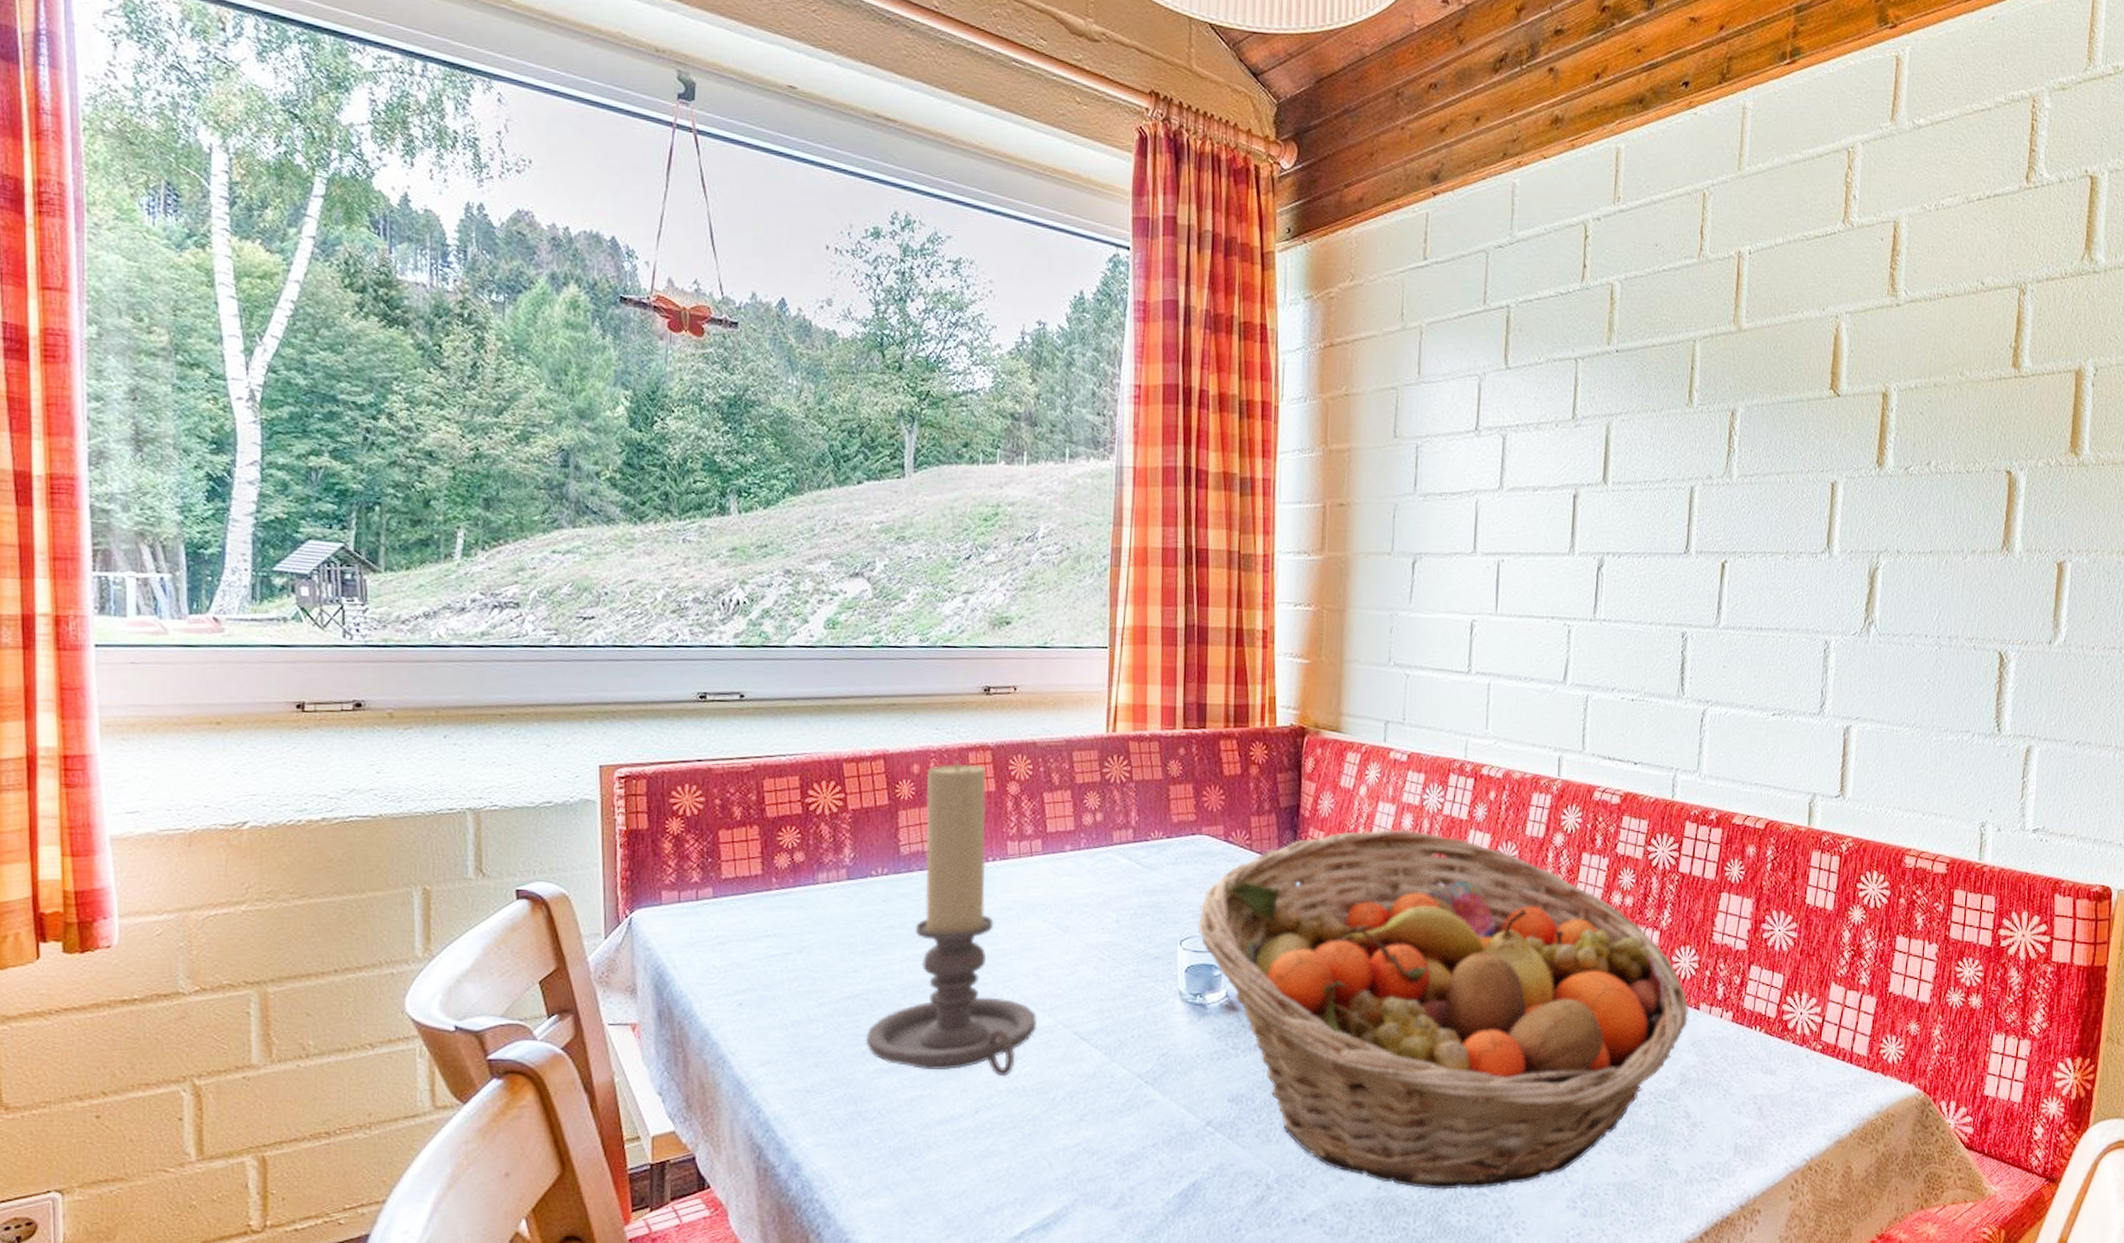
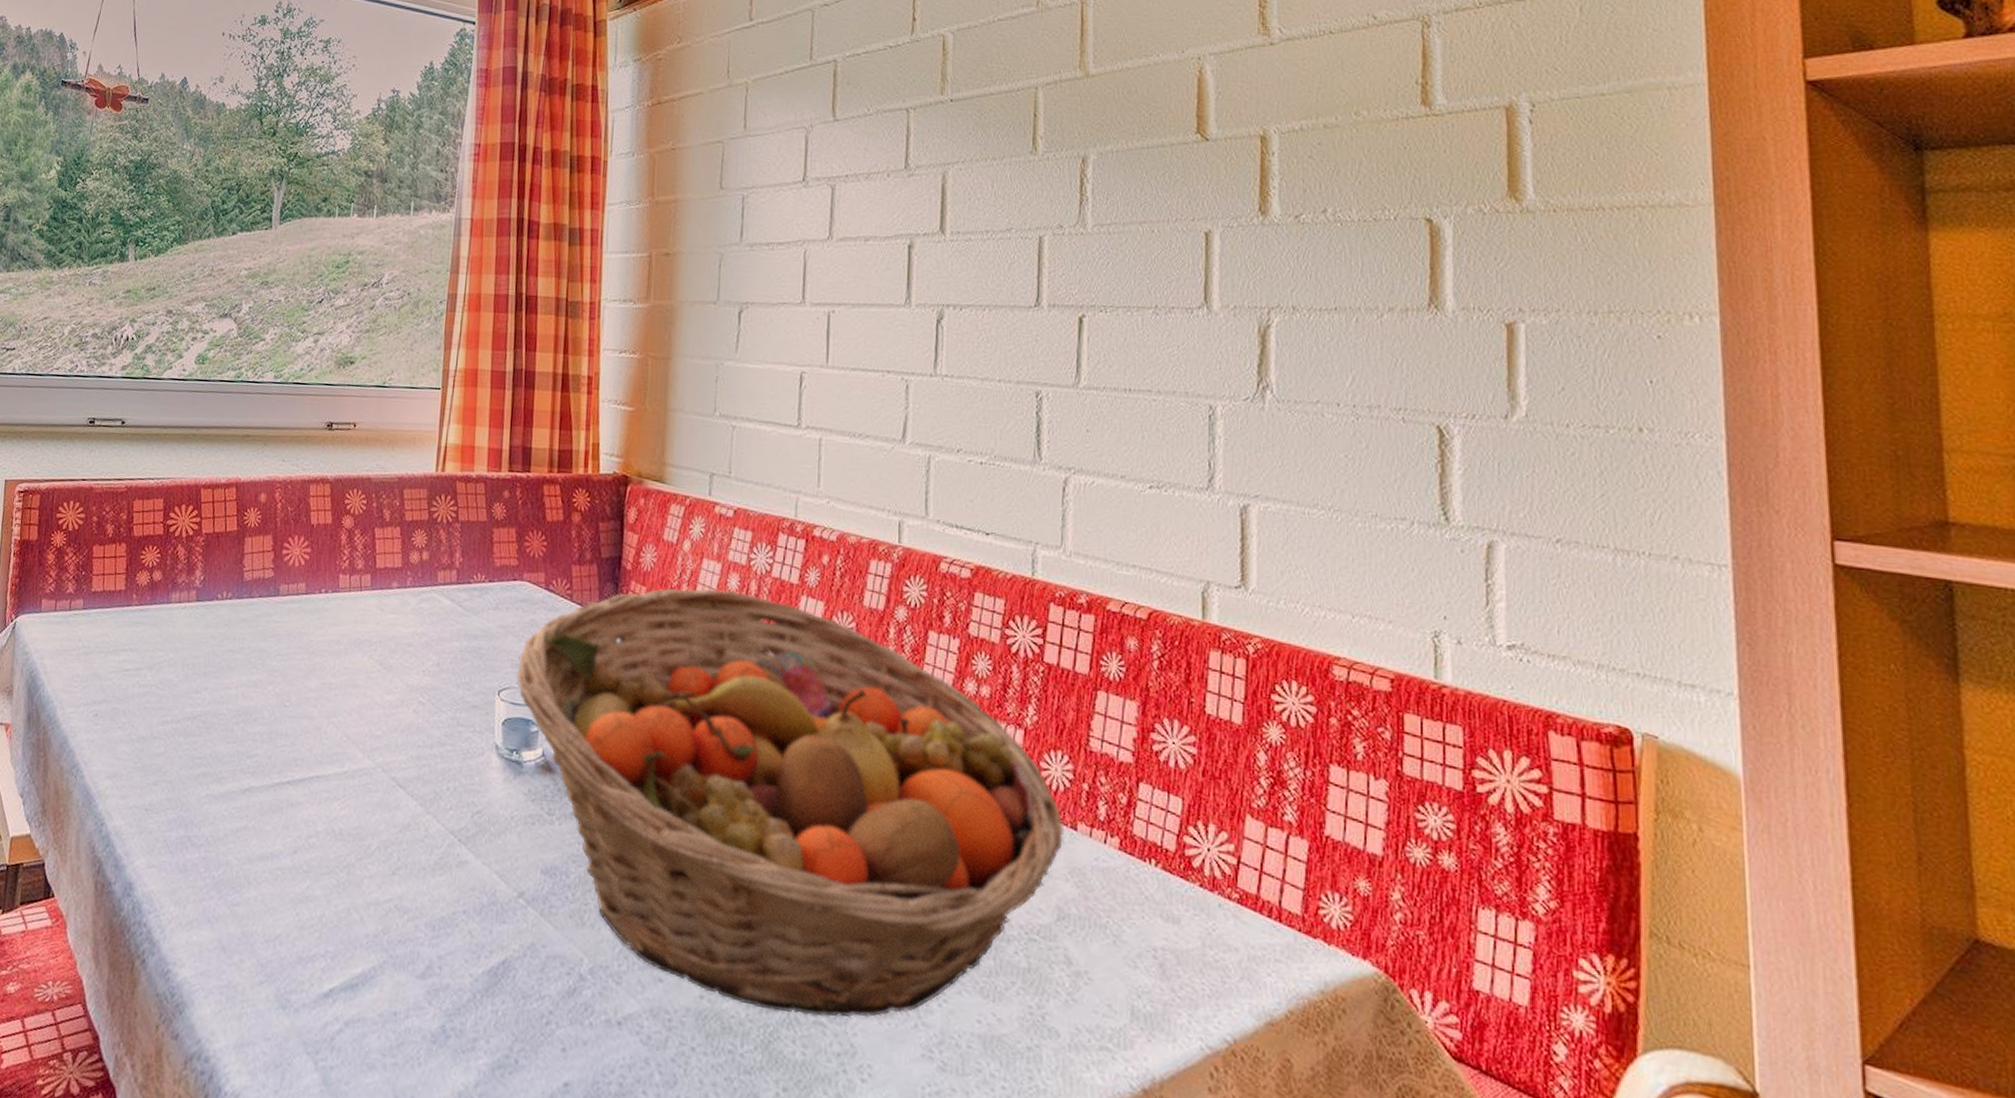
candle holder: present [865,760,1038,1077] -> none [200,492,358,817]

